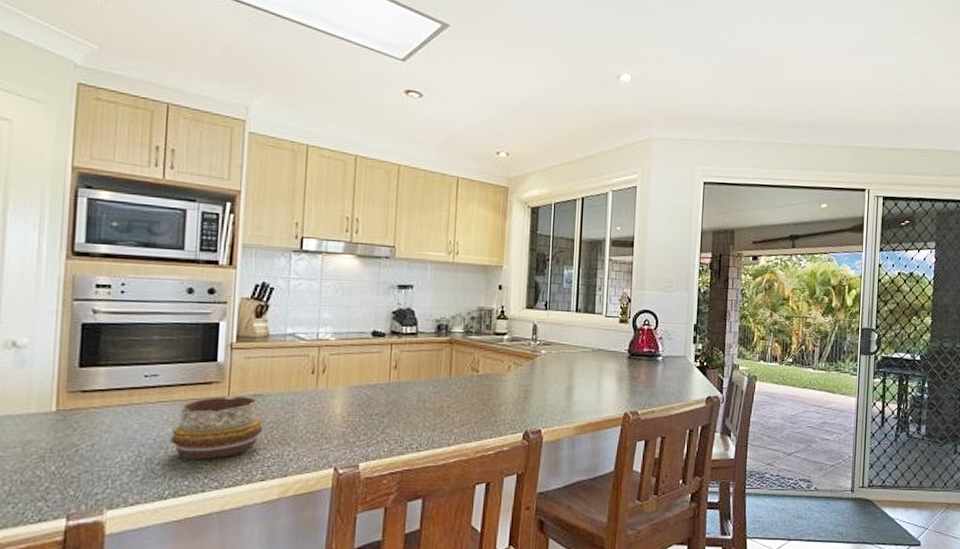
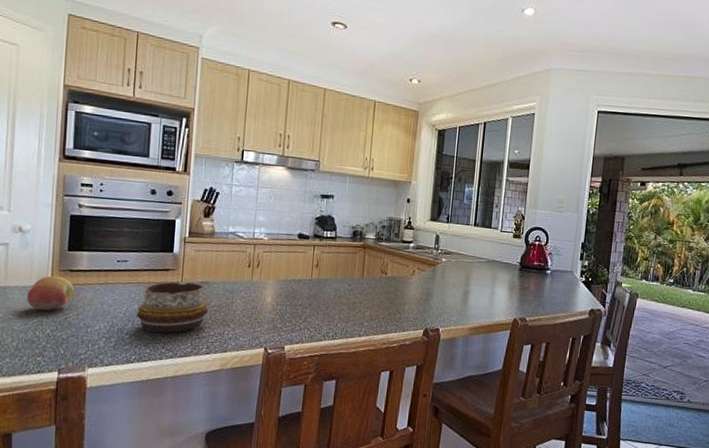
fruit: none [23,399,88,444] -> present [27,275,75,311]

